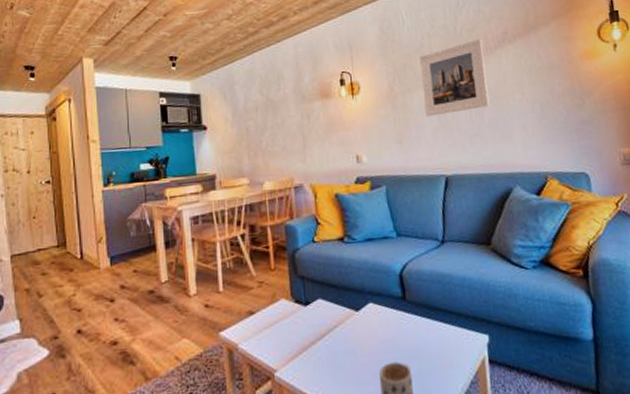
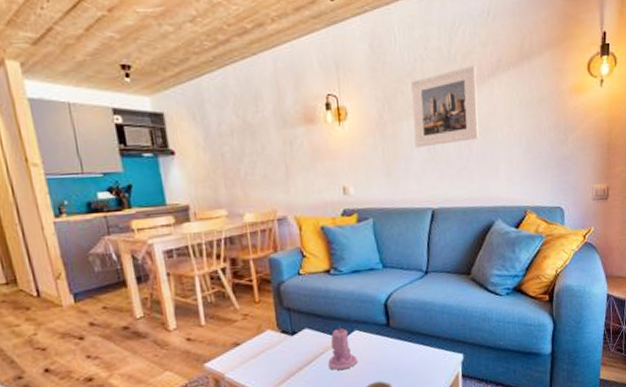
candle: none [342,297,373,346] -> present [328,326,358,370]

